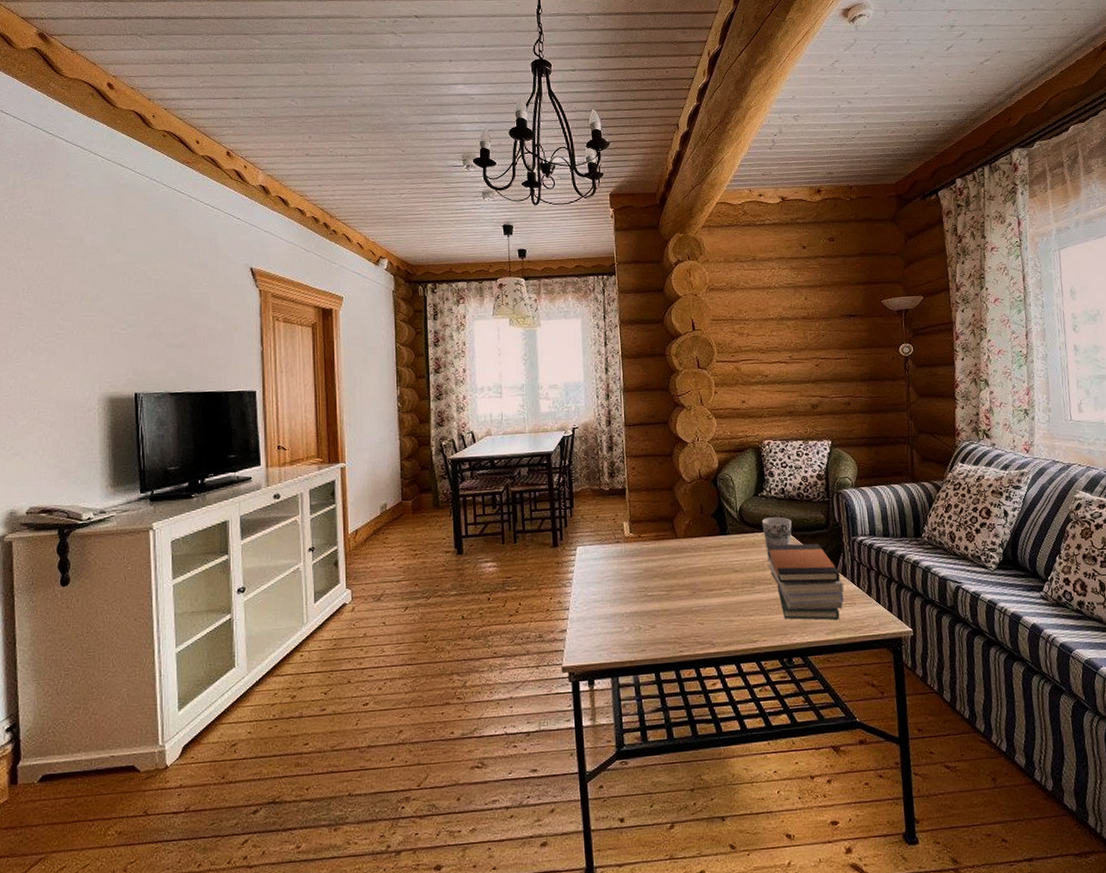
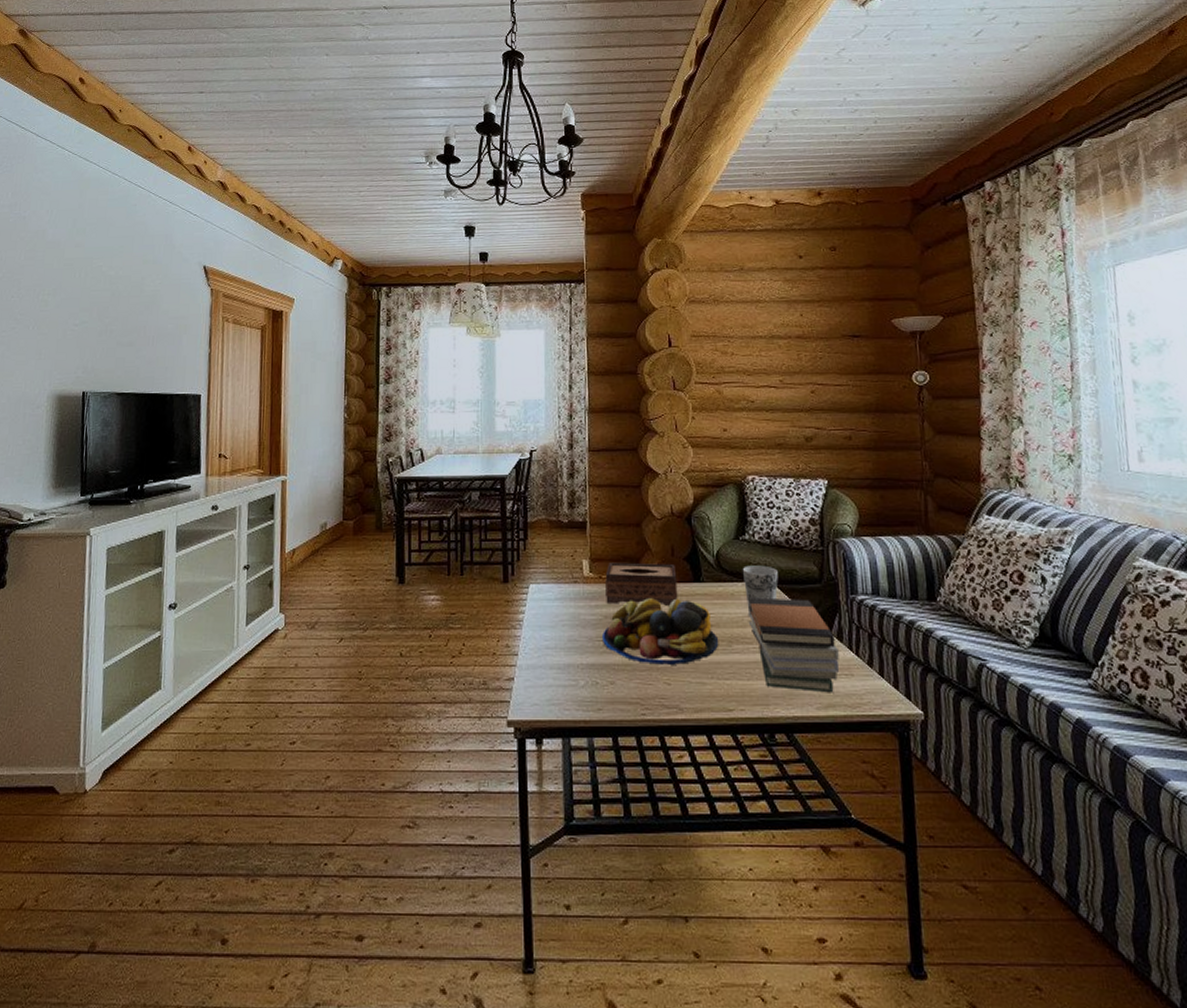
fruit bowl: none [642,550,744,608] -> present [601,598,719,665]
tissue box: none [644,521,708,559] -> present [605,562,678,606]

